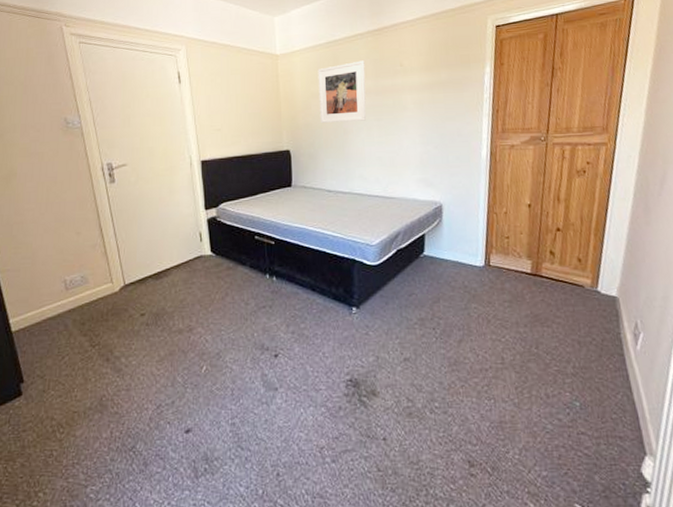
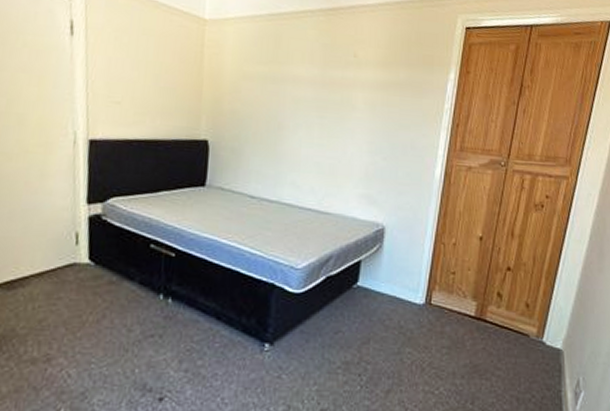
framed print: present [318,60,367,124] -> none [250,42,313,116]

